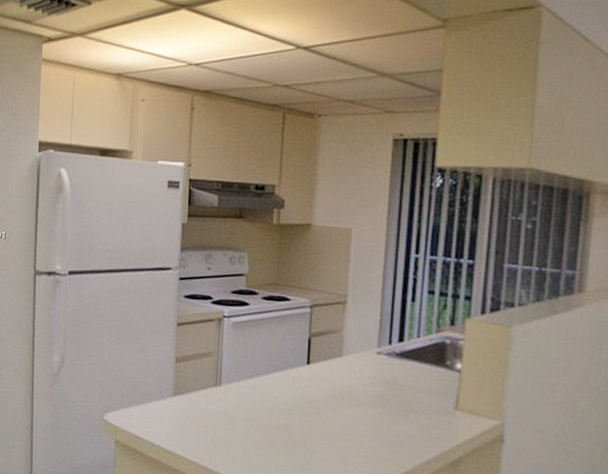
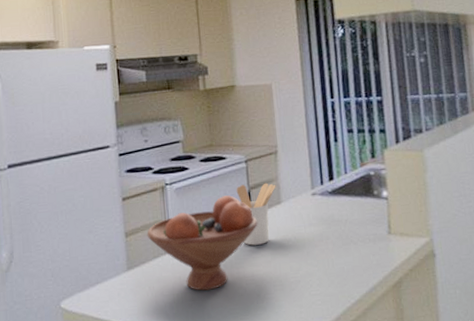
fruit bowl: none [197,338,315,431] -> present [147,195,258,291]
utensil holder: none [296,330,340,395] -> present [236,183,276,246]

